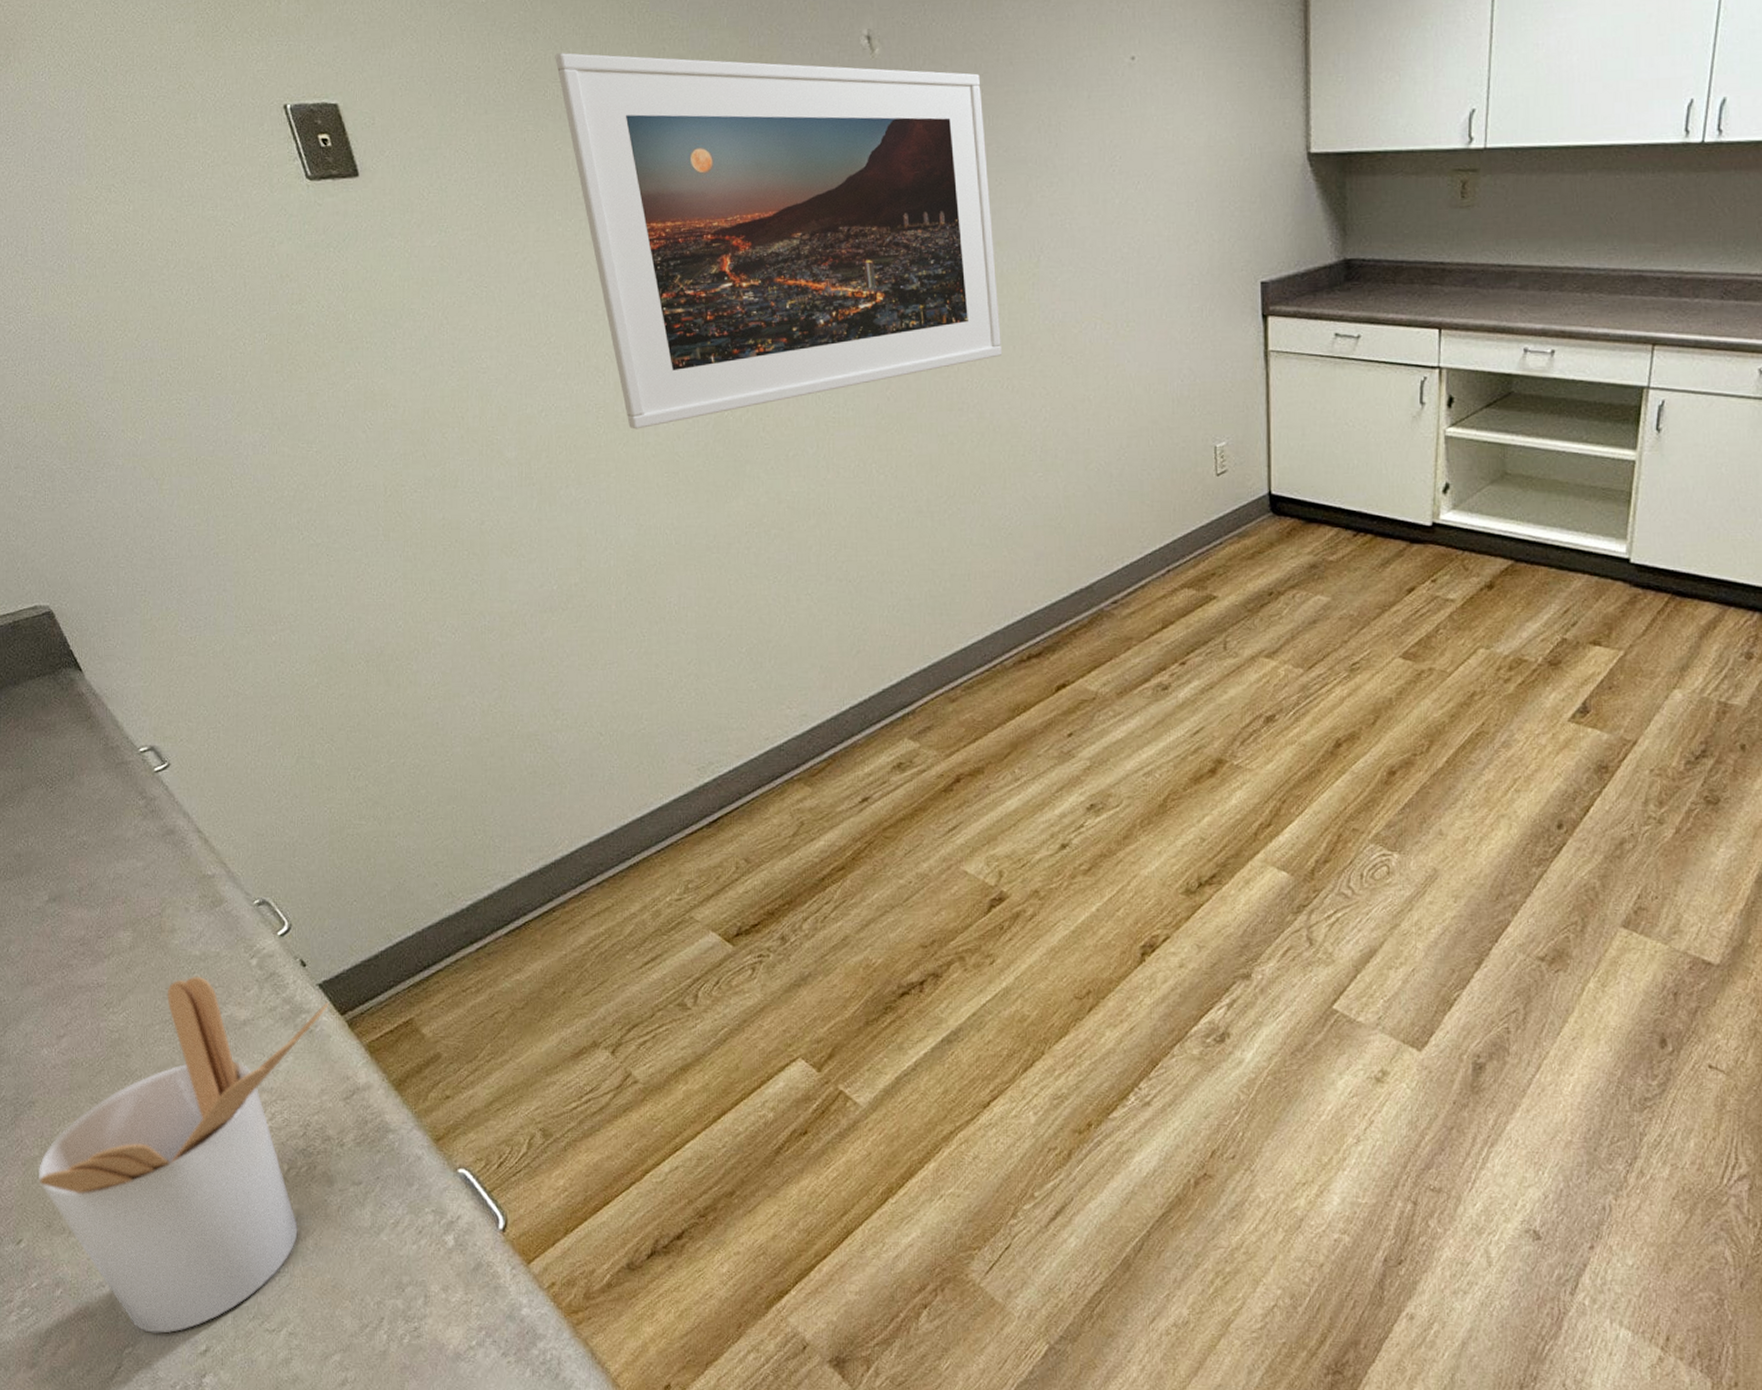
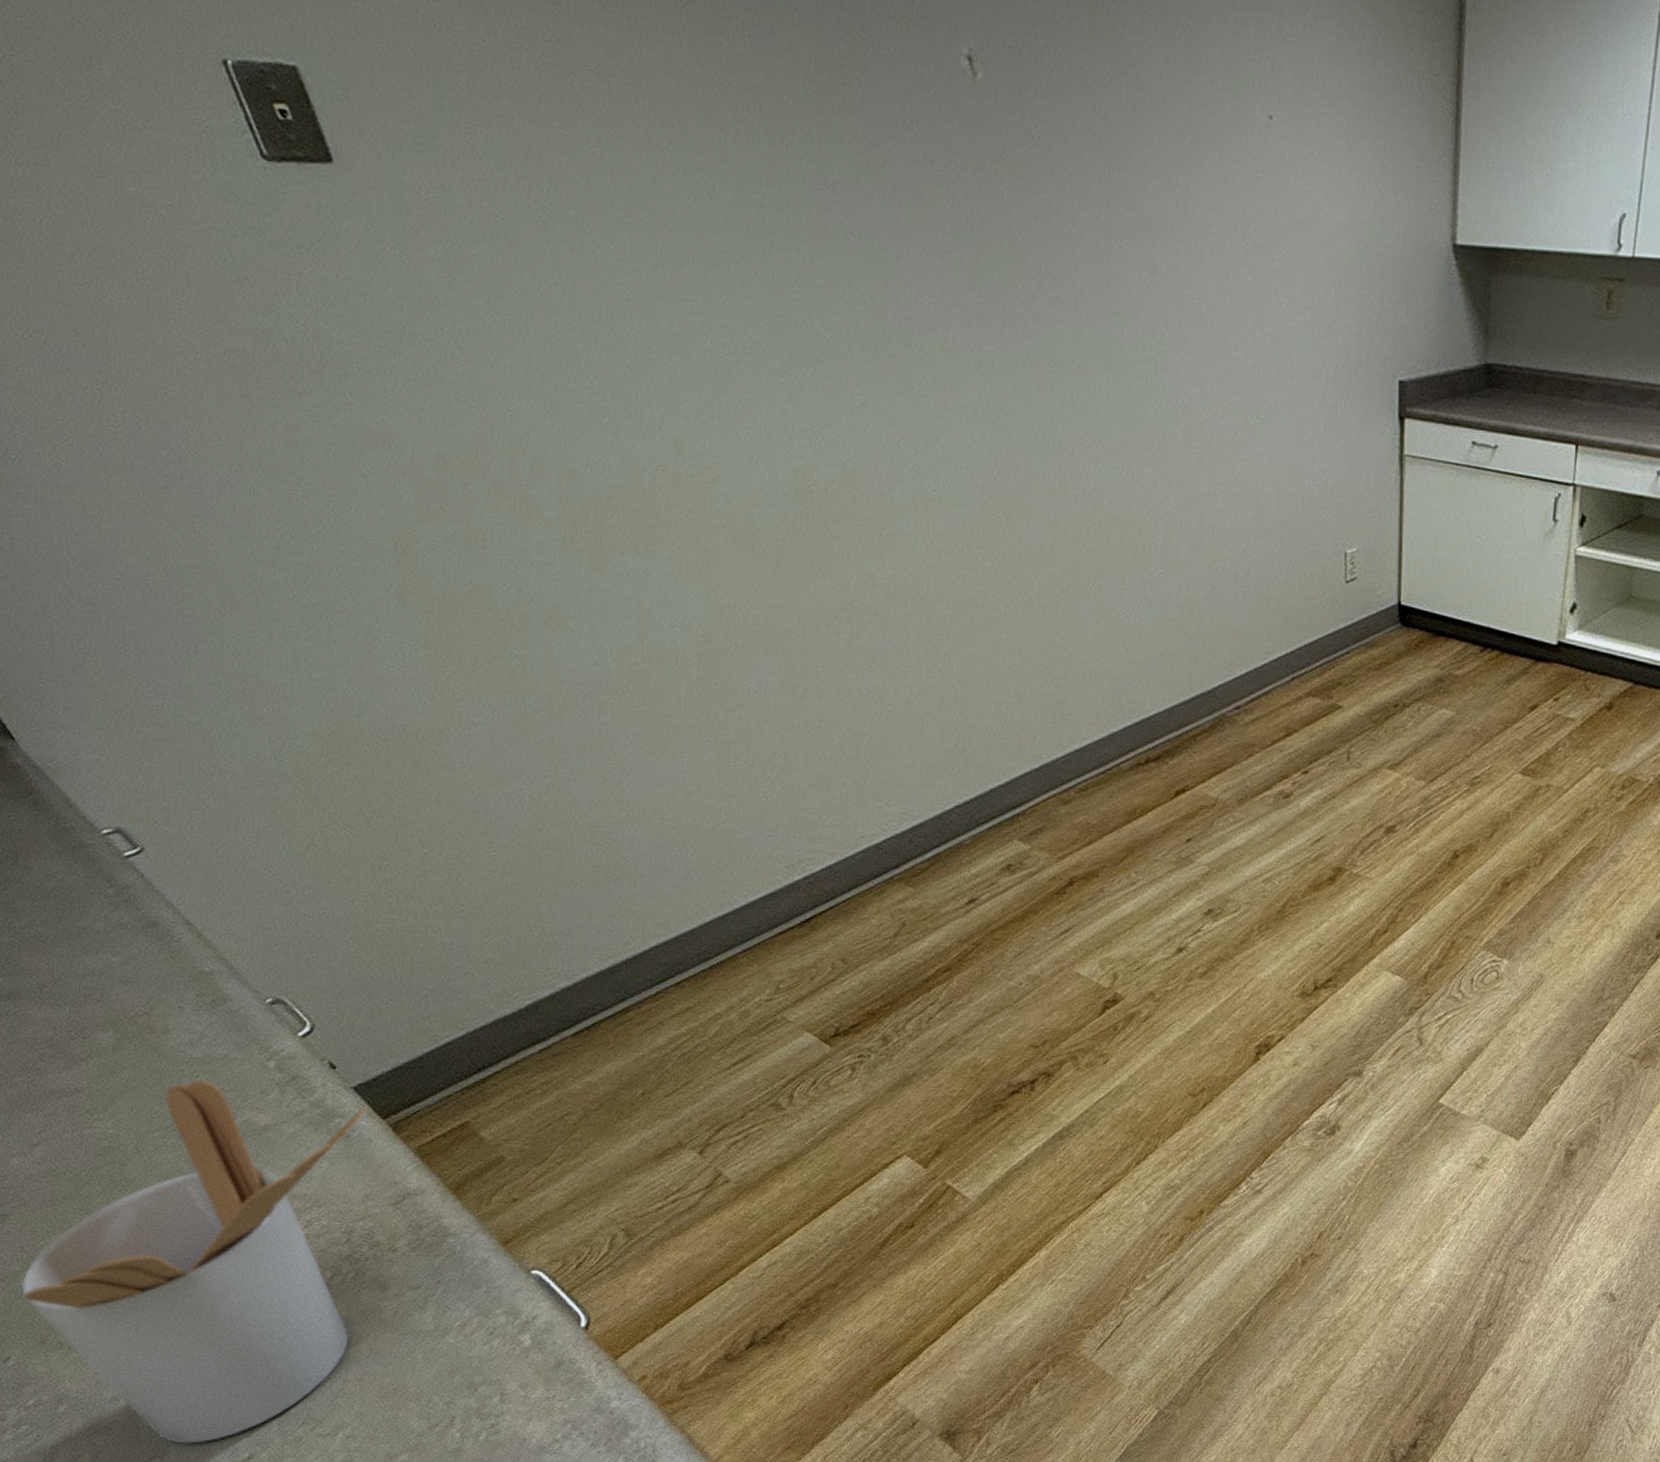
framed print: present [555,53,1003,430] -> none [582,34,1122,495]

